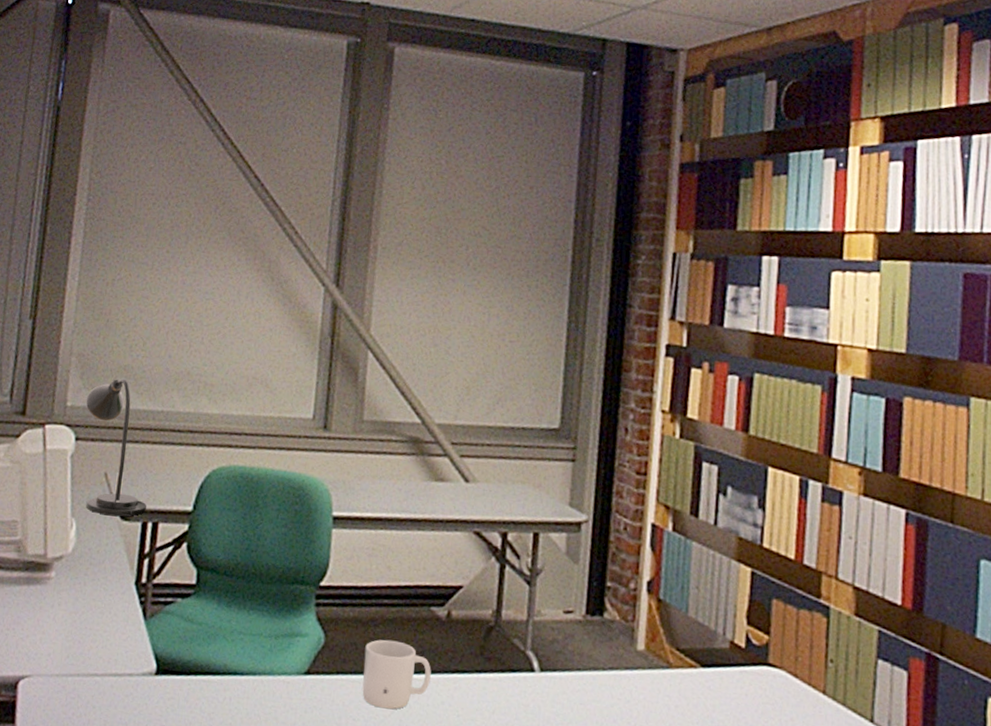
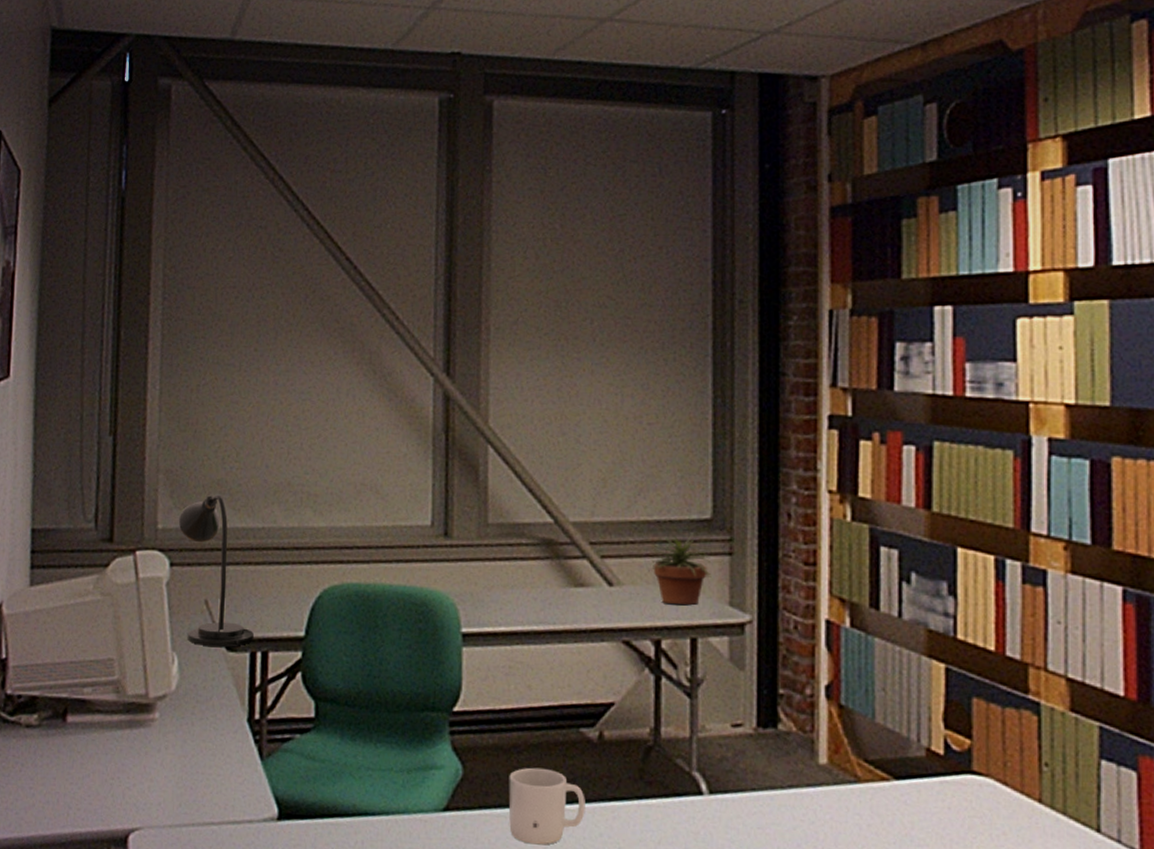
potted plant: none [501,440,559,504] -> present [649,534,715,606]

